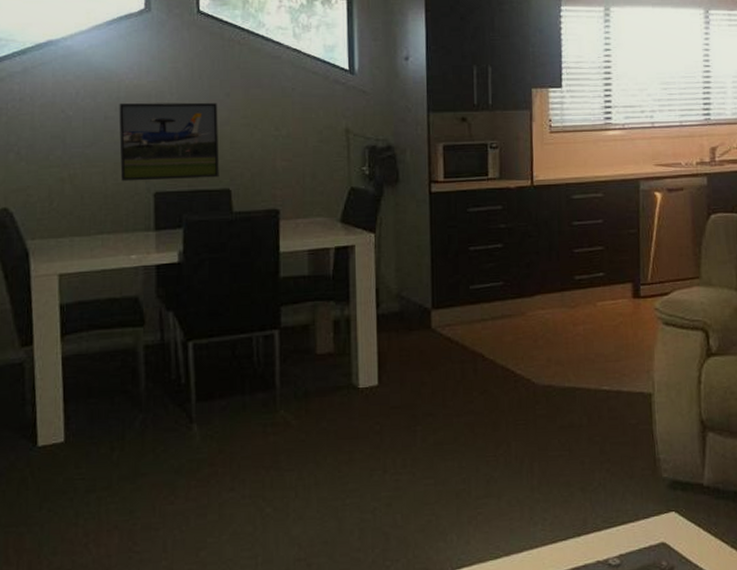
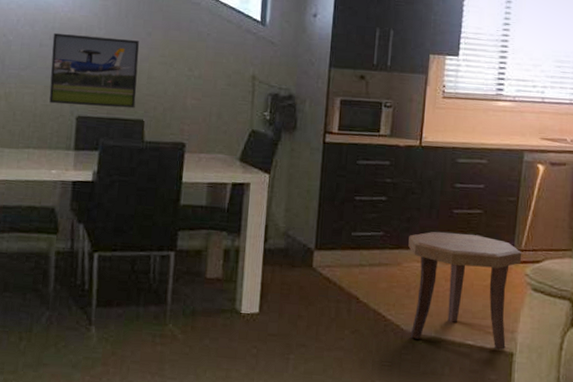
side table: none [530,272,650,392] -> present [408,231,522,350]

